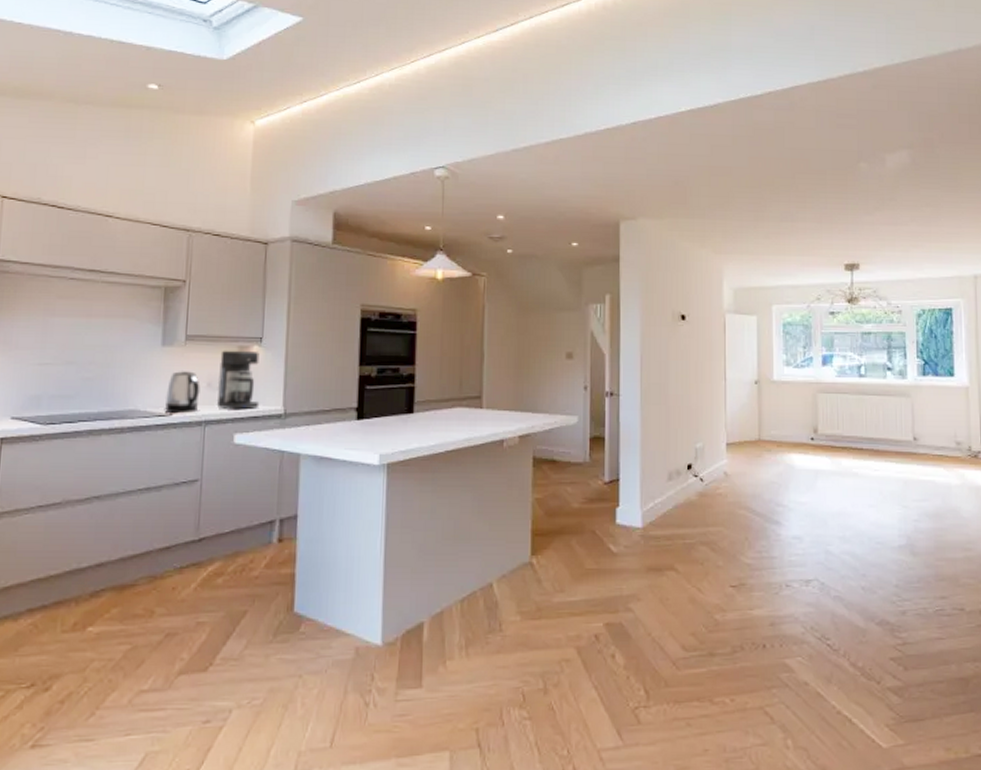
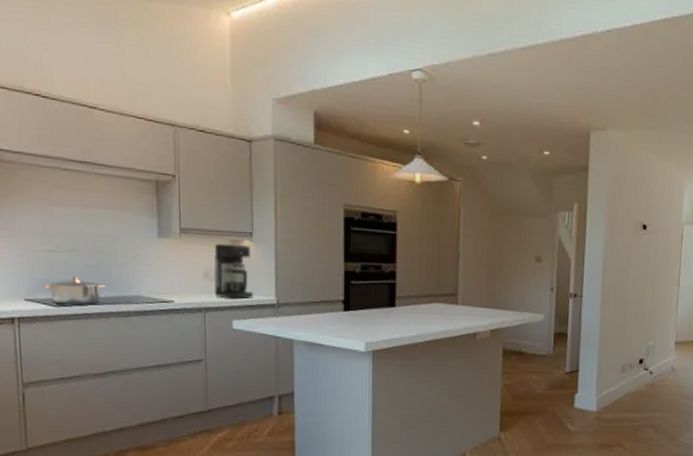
cooking pot: none [31,390,101,422] -> present [41,276,107,305]
kettle: present [164,371,200,413] -> none [165,261,198,300]

